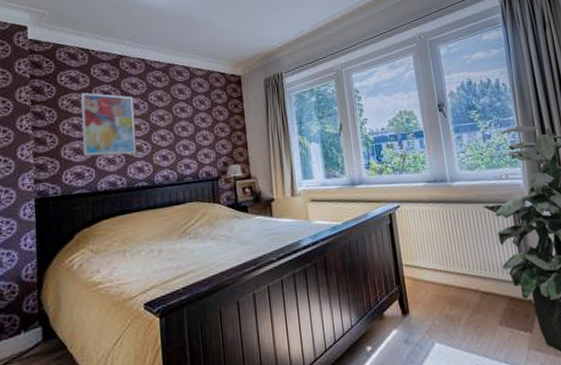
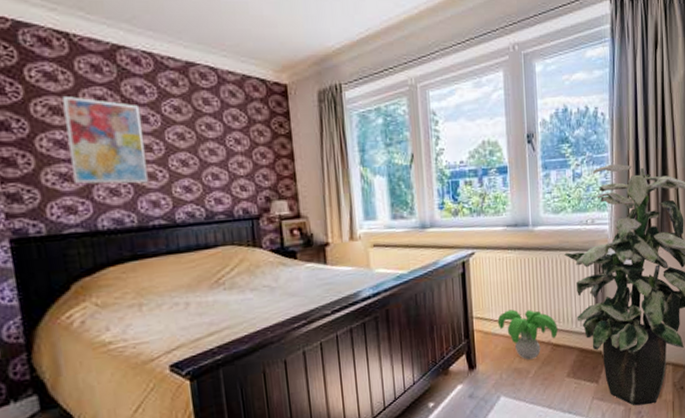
decorative plant: none [425,258,485,307] -> present [497,309,558,360]

